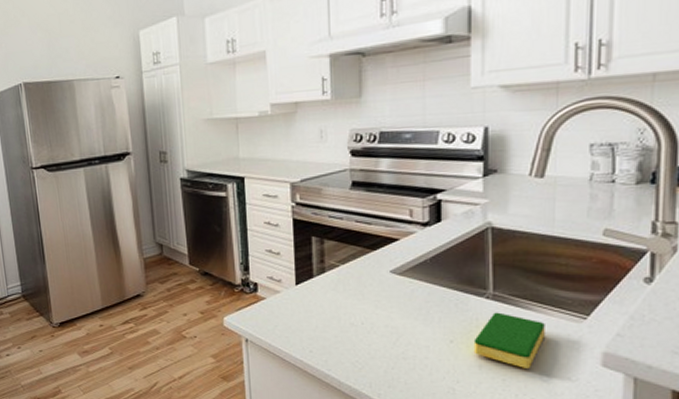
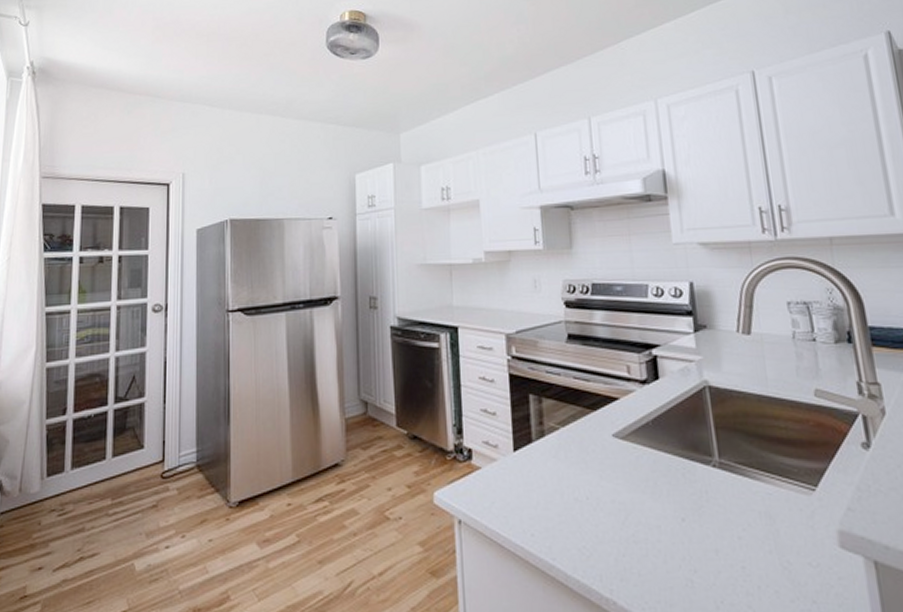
dish sponge: present [473,312,545,368] -> none [706,483,778,552]

